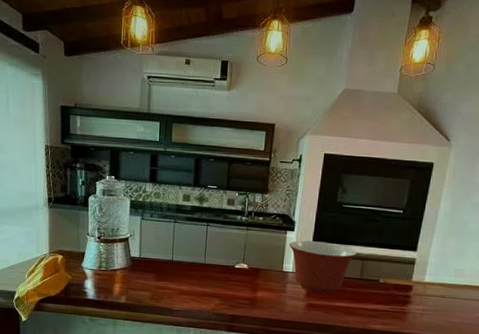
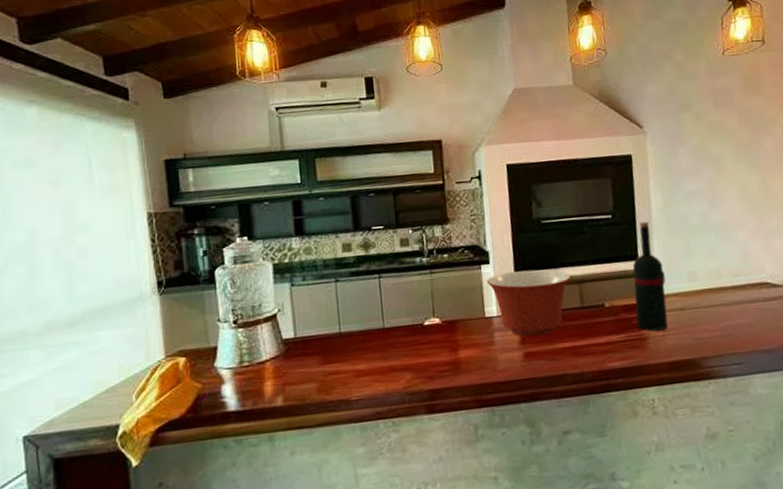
wine bottle: none [402,221,437,310] -> present [632,221,668,332]

